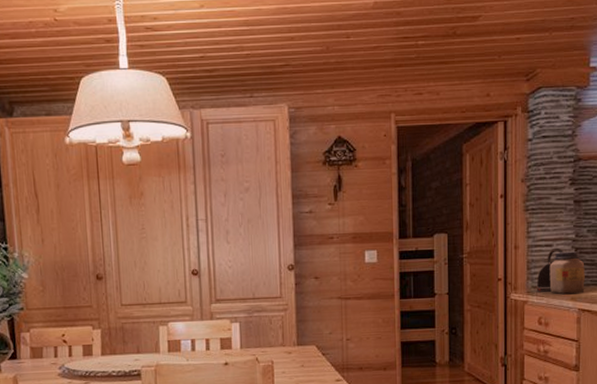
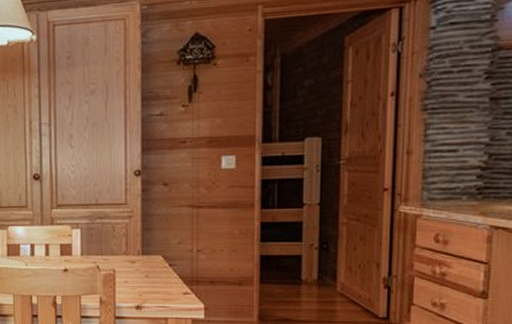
kettle: present [536,248,565,292] -> none [433,154,474,205]
jar: present [549,251,585,295] -> none [451,158,502,209]

